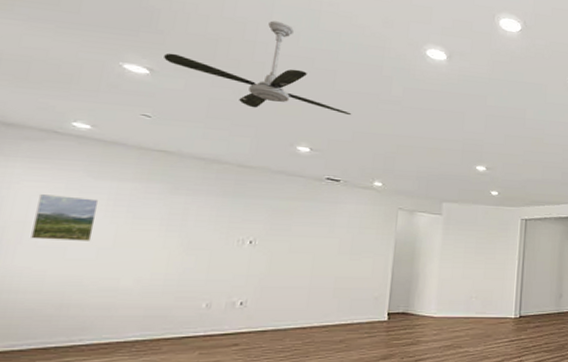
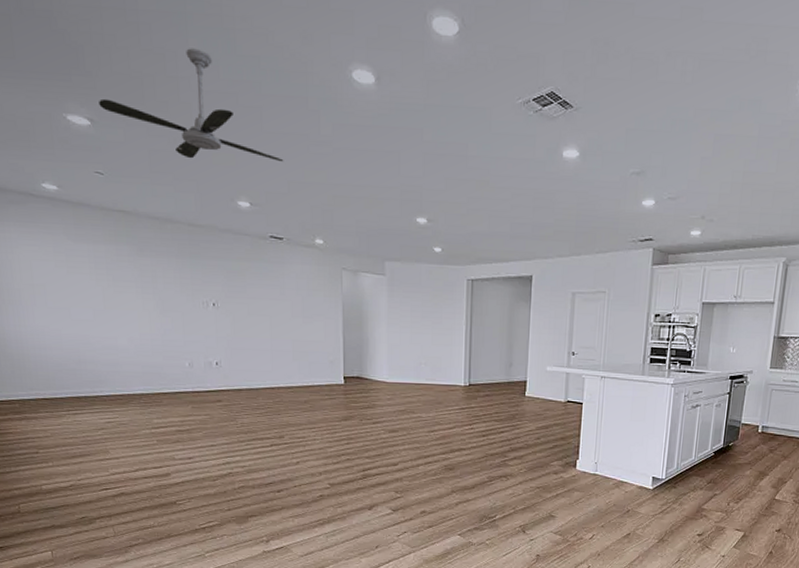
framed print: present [31,194,99,241] -> none [37,258,86,303]

